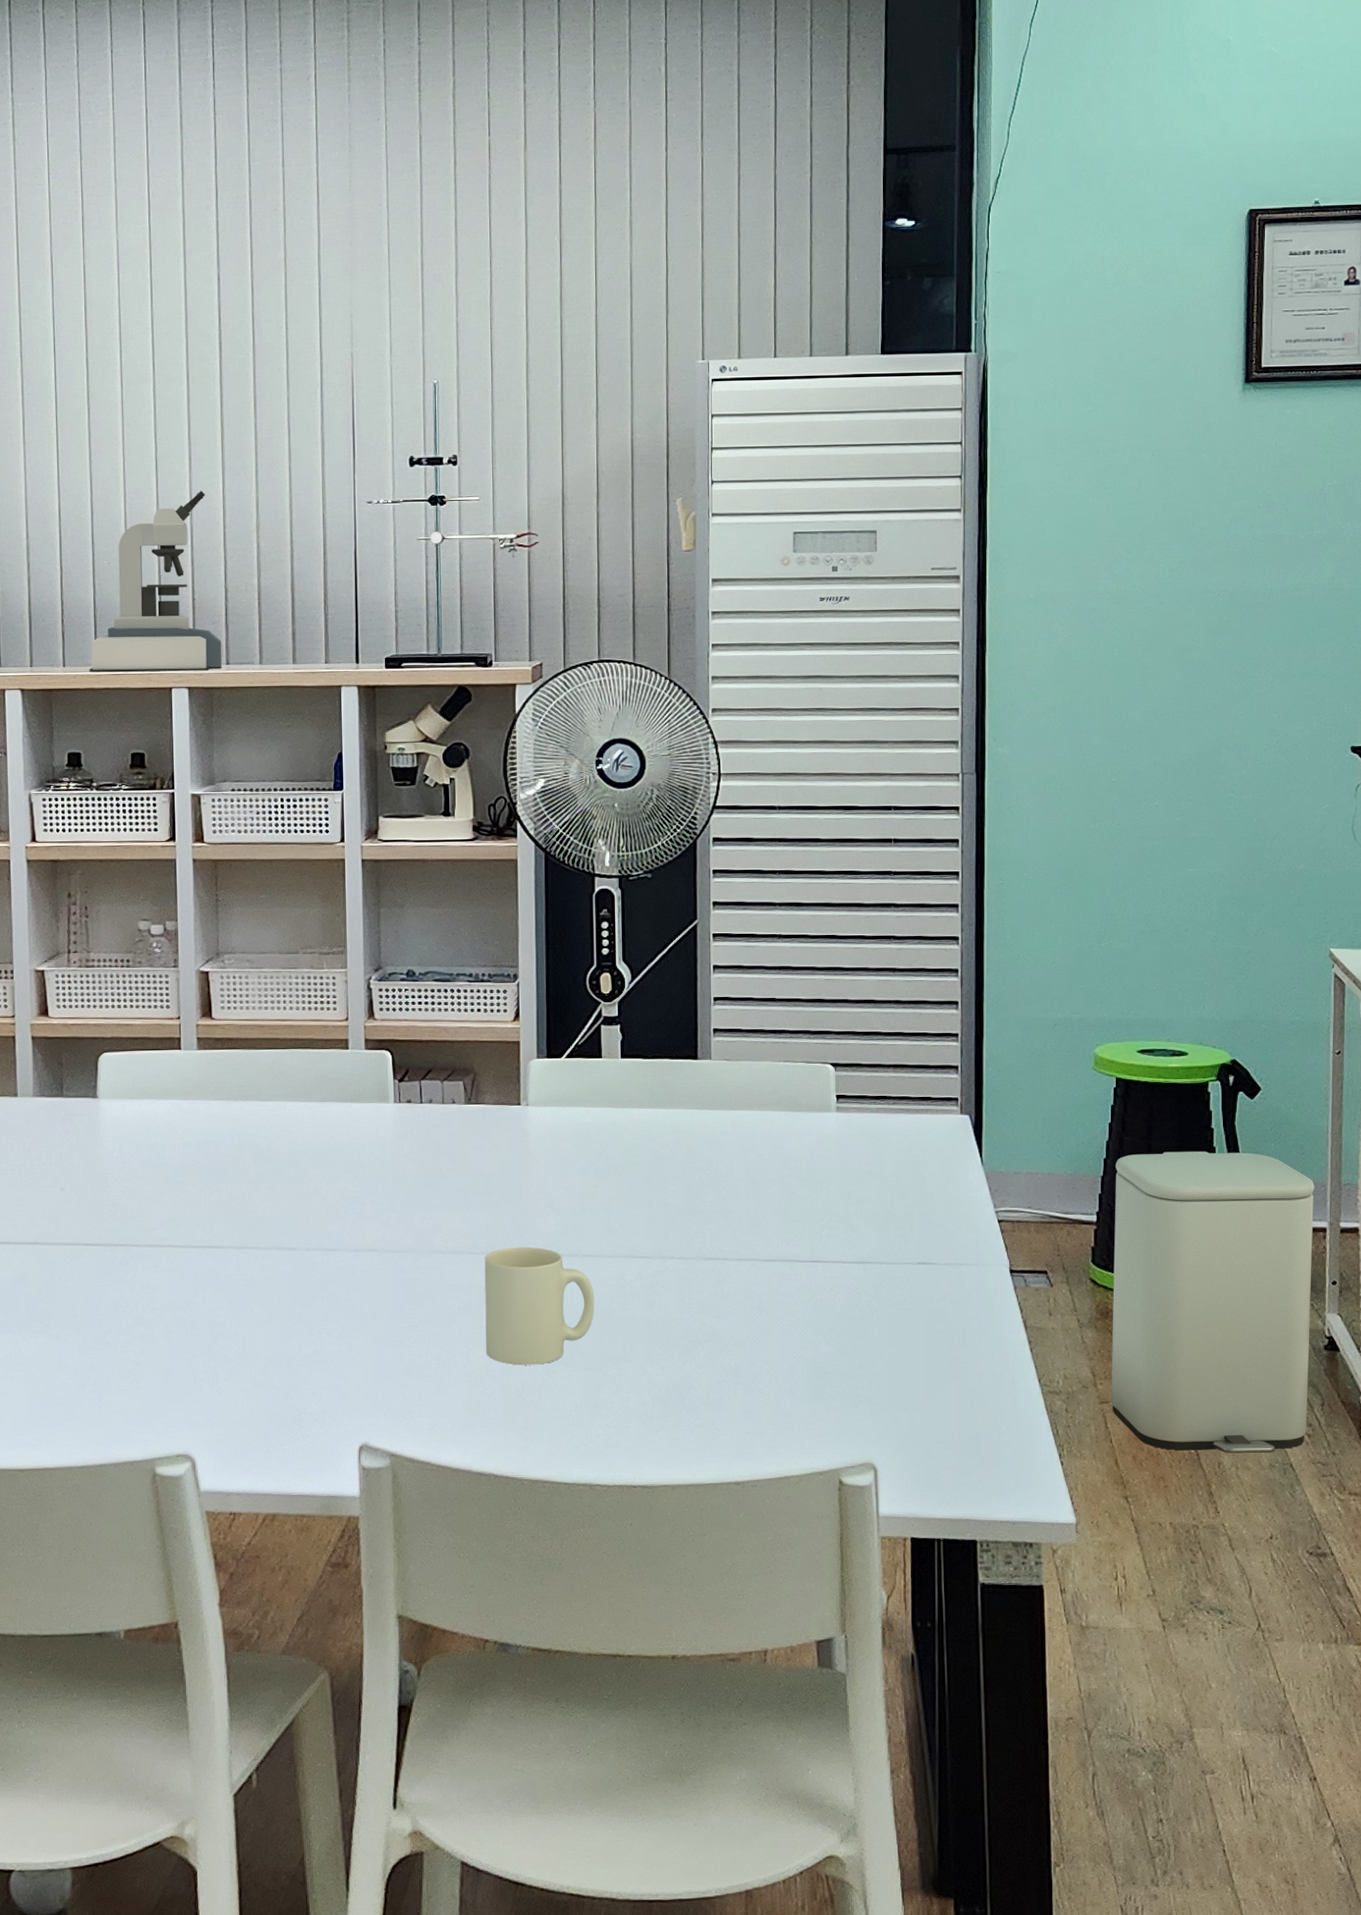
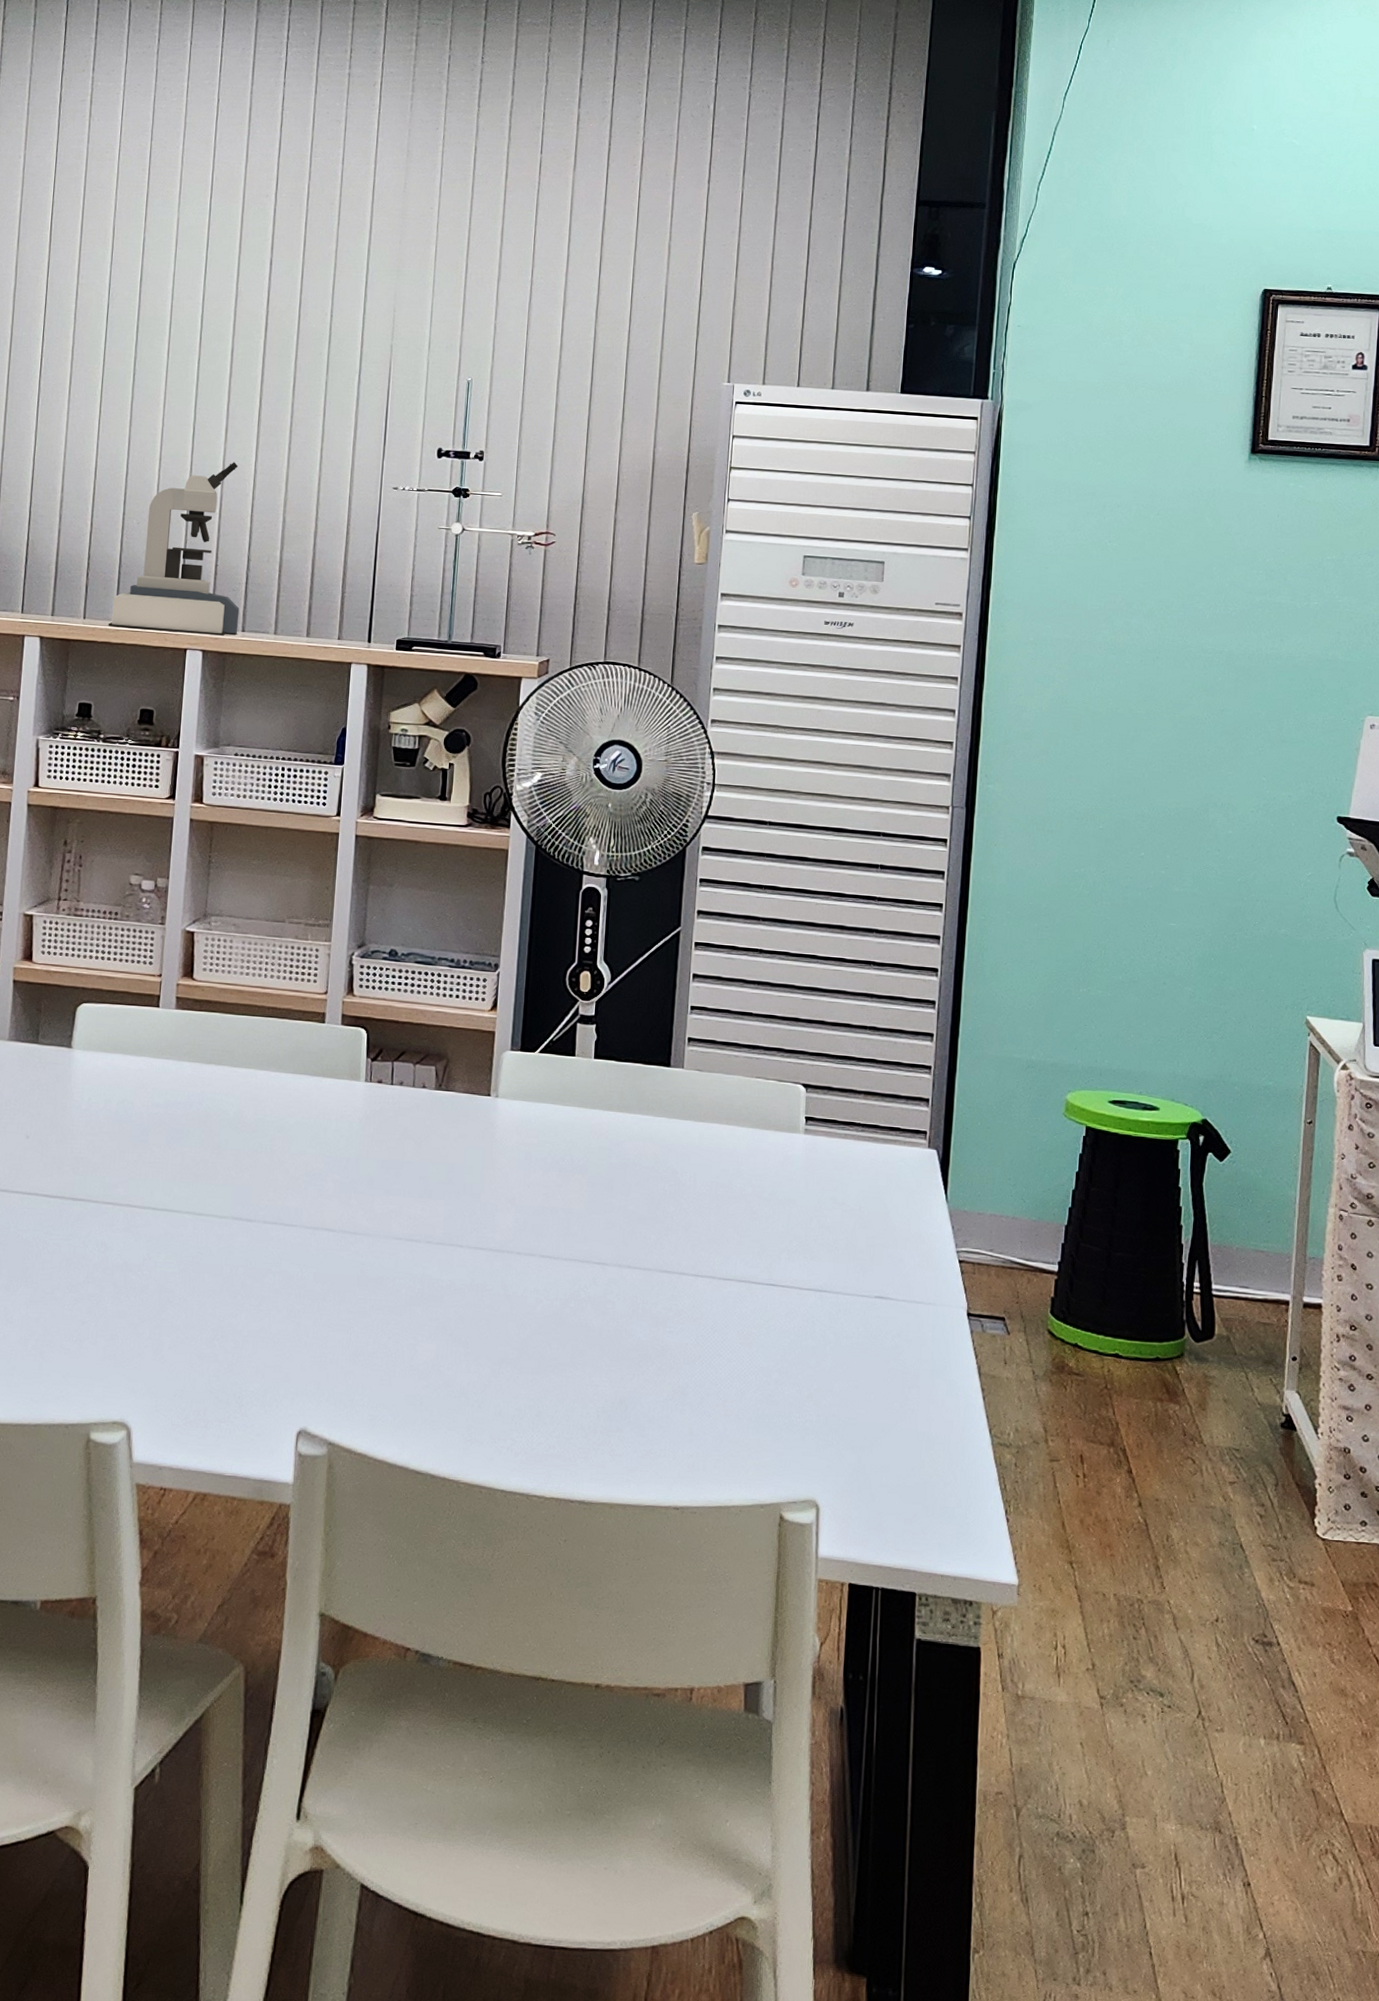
cup: present [484,1246,595,1365] -> none [434,1240,548,1364]
pedal bin: present [1110,1151,1315,1454] -> none [1061,1206,1279,1530]

